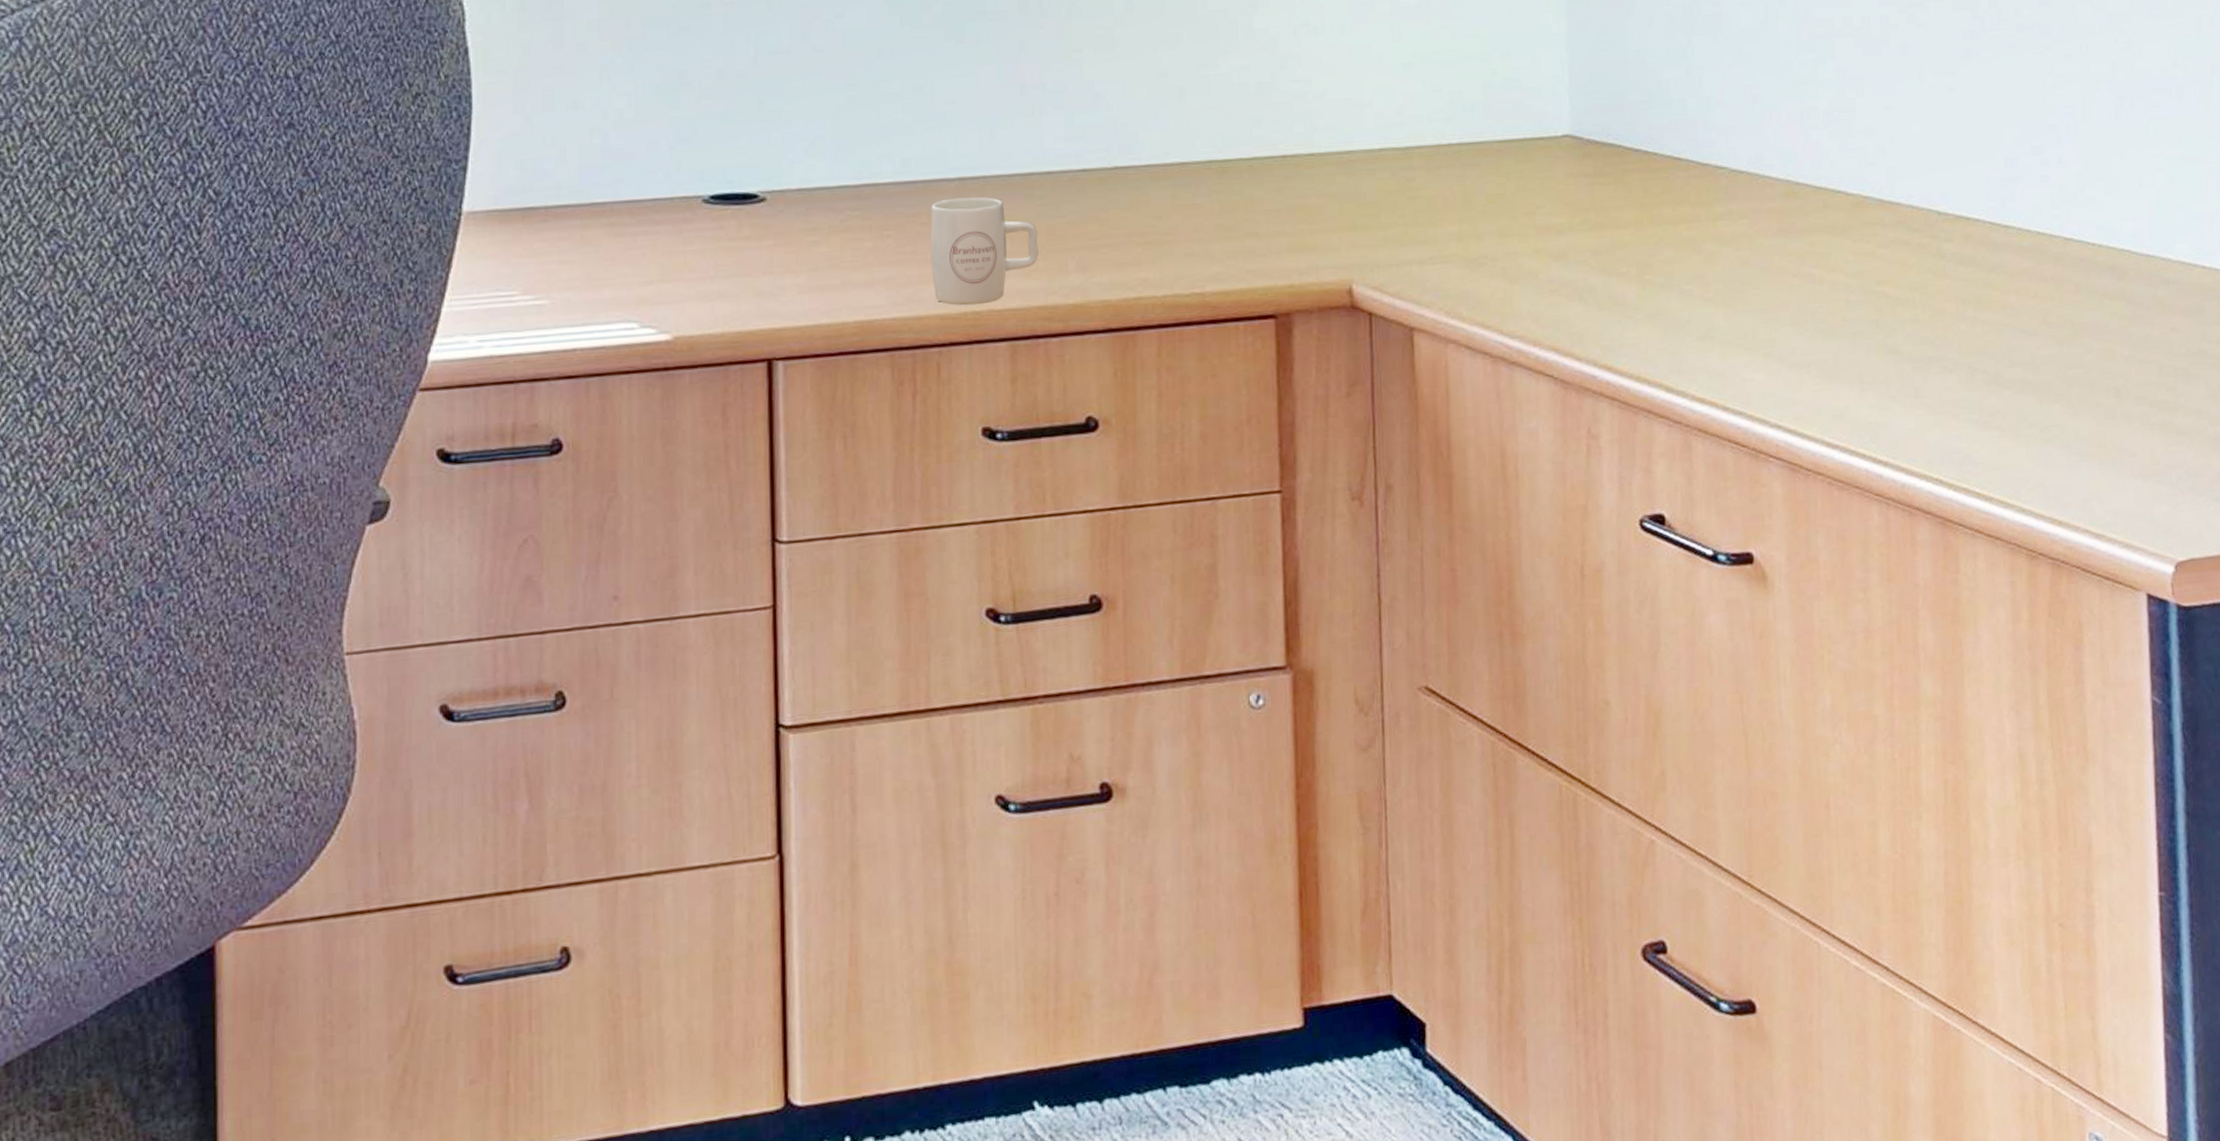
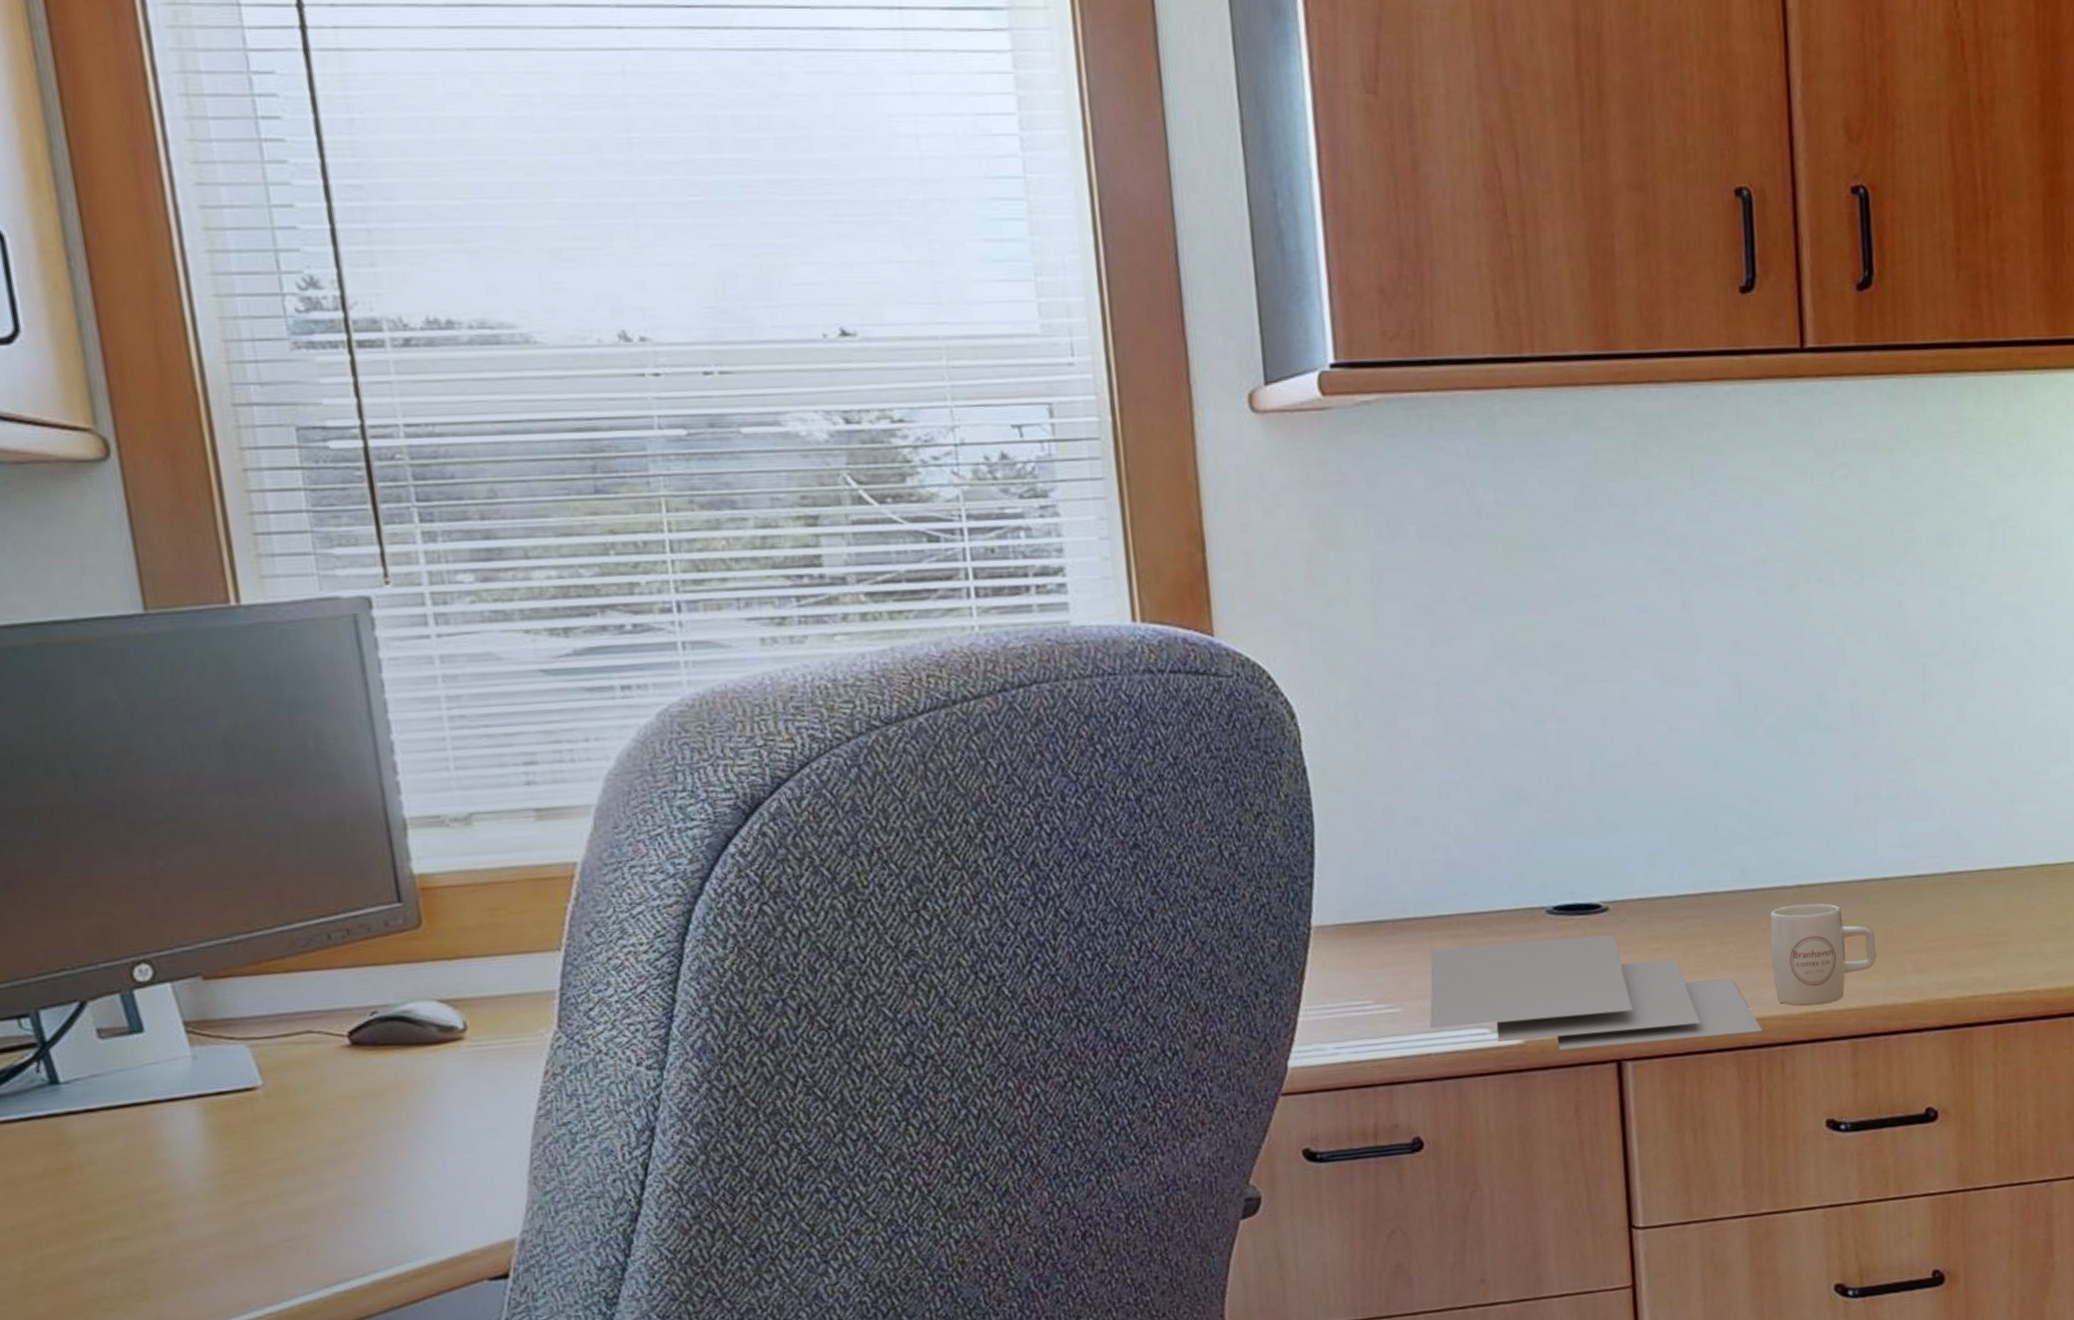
papers: none [576,226,919,348] -> present [1429,934,1763,1050]

